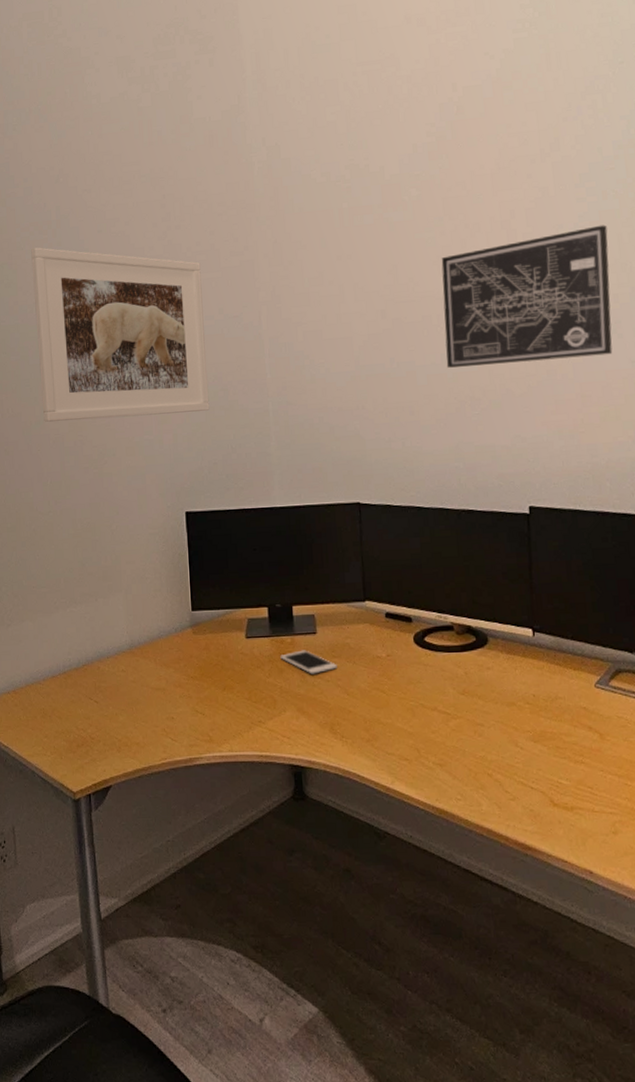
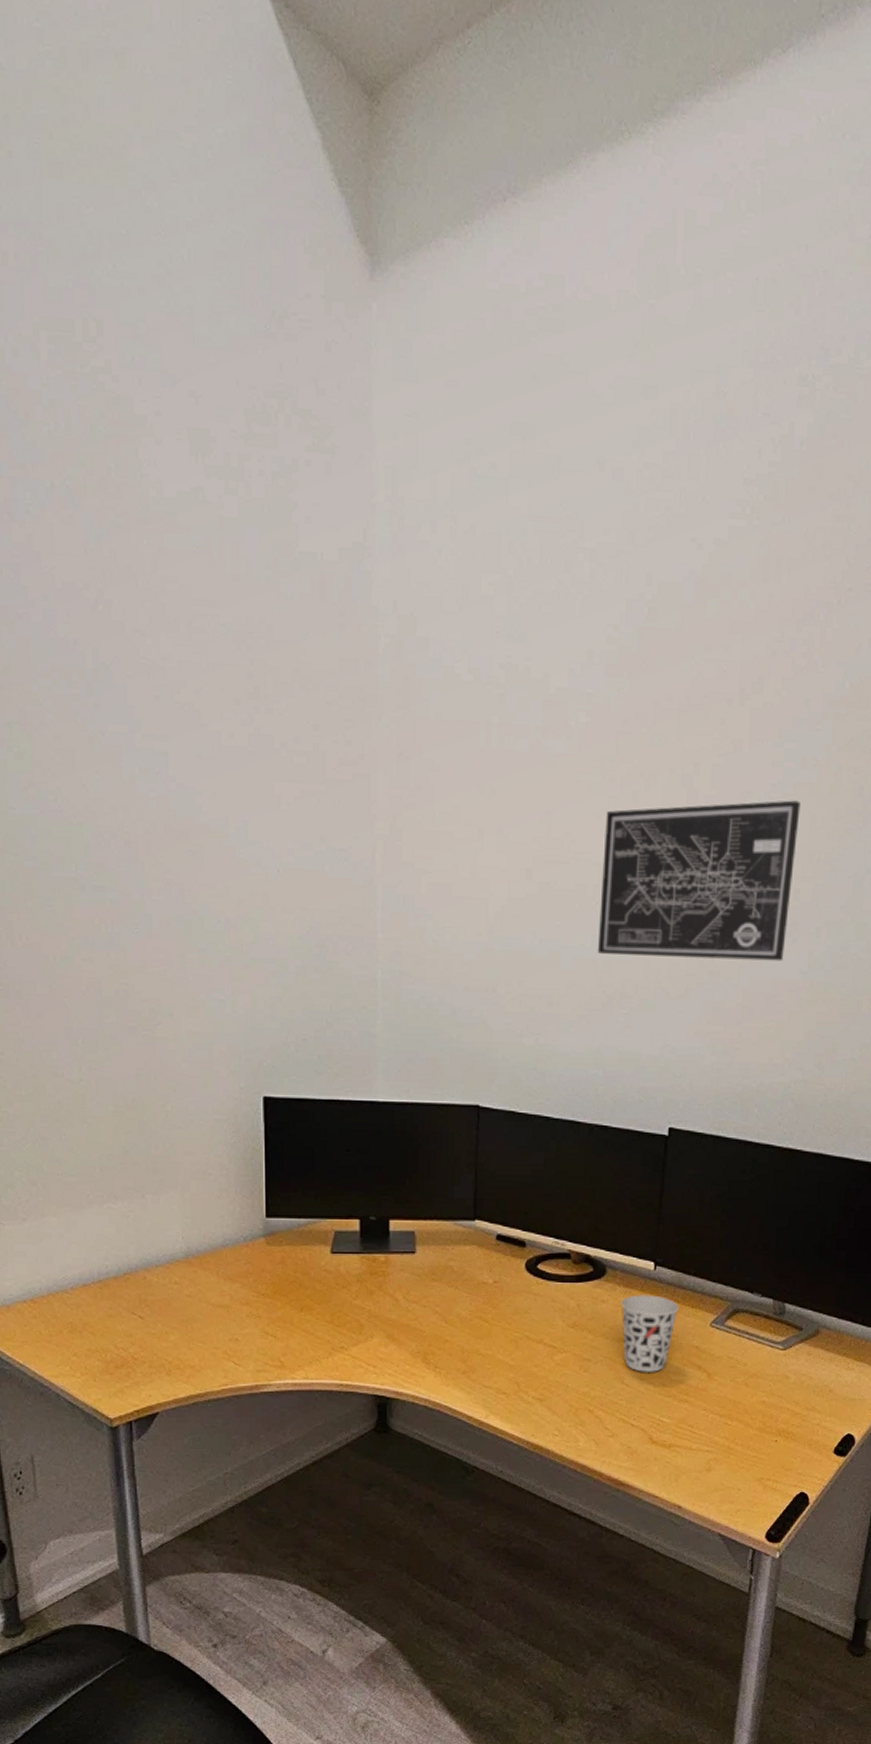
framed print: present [31,247,210,422] -> none [54,705,301,972]
cell phone: present [280,650,337,674] -> none [371,1270,436,1298]
cup: none [505,660,562,736] -> present [621,1295,679,1373]

